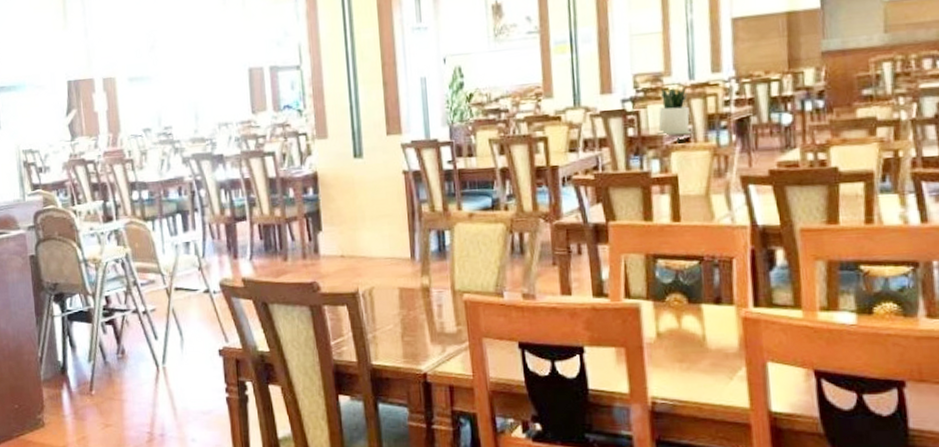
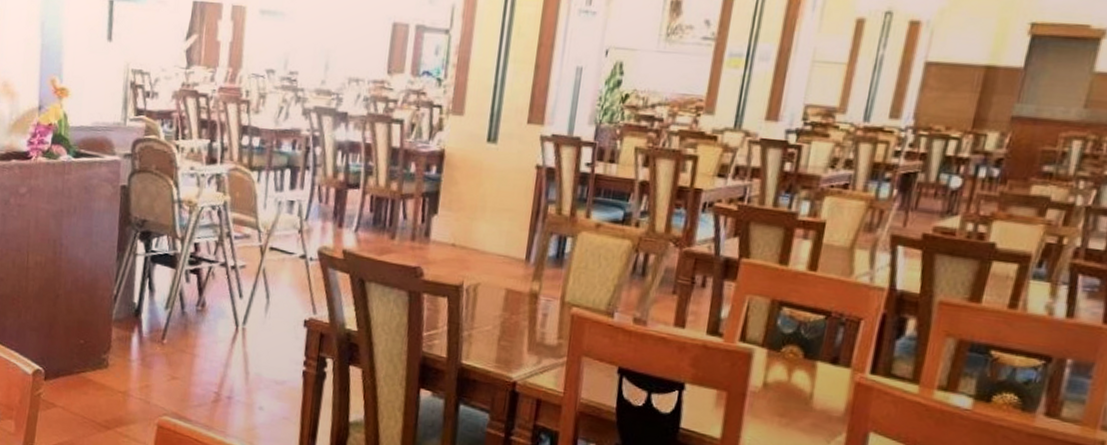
planter: present [656,87,693,137] -> none [814,124,860,182]

